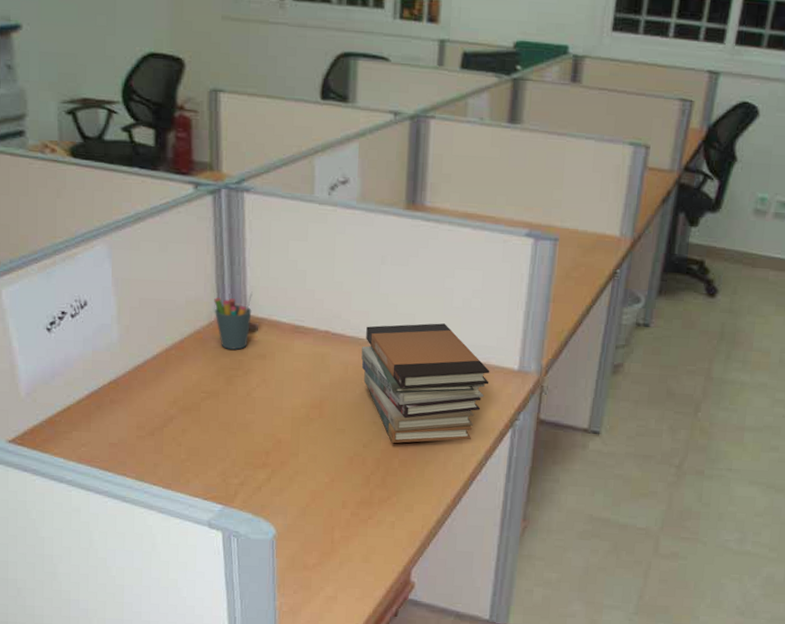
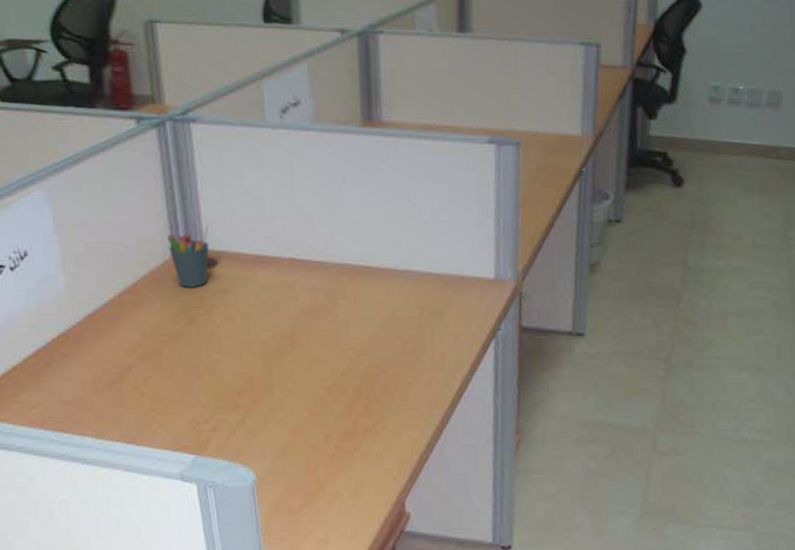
book stack: present [361,323,490,443] -> none [330,239,466,368]

